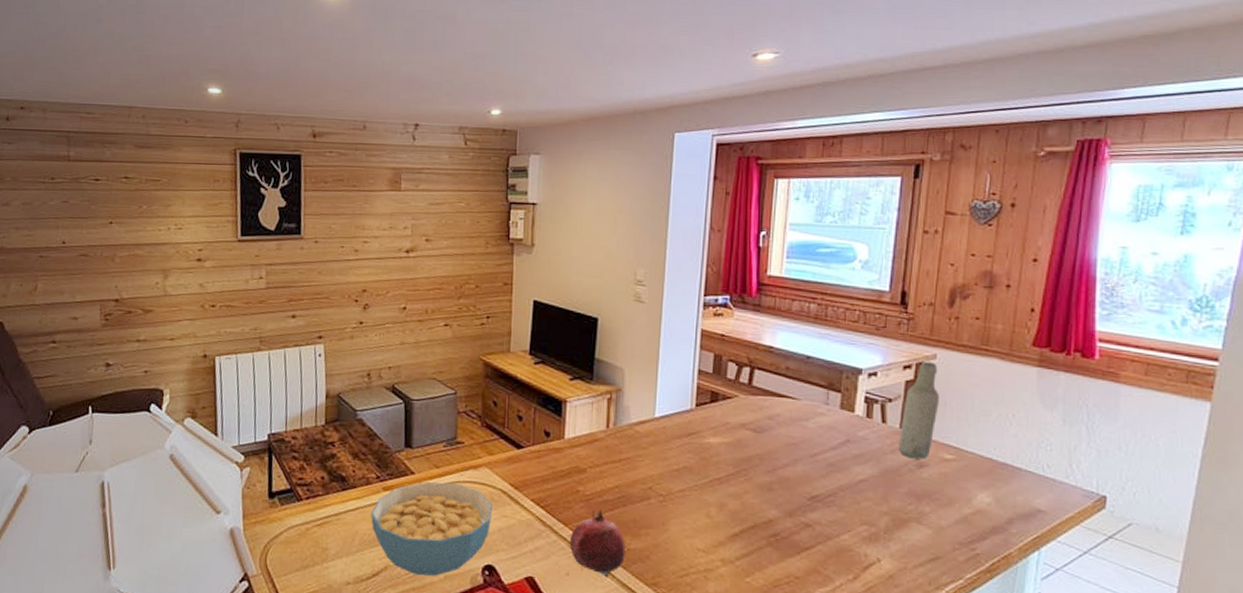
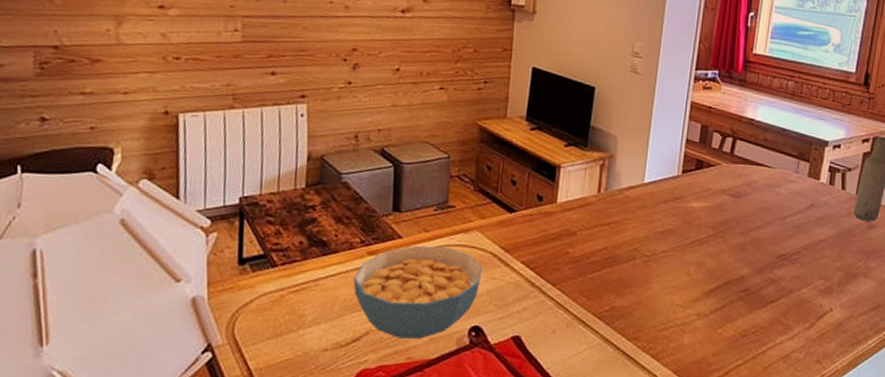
fruit: present [569,508,626,578] -> none [556,269,610,335]

